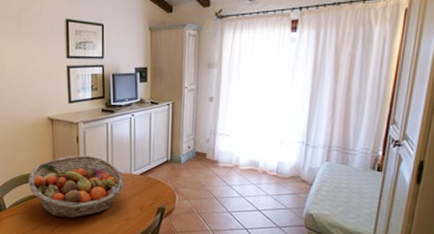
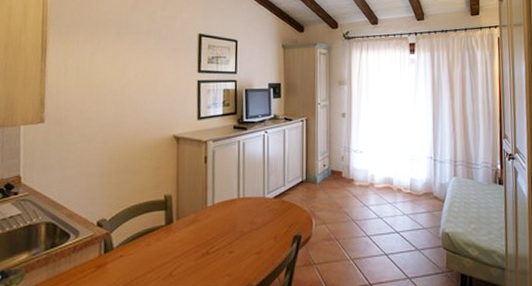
fruit basket: present [28,155,125,219] -> none [144,178,257,256]

